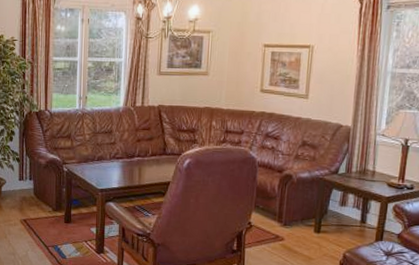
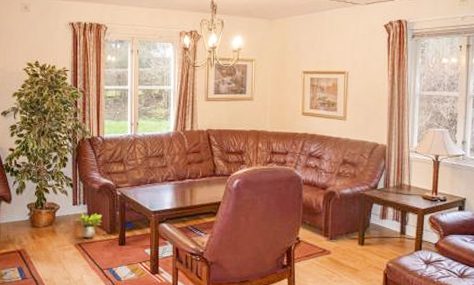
potted plant: none [22,187,49,215] -> present [76,211,103,238]

